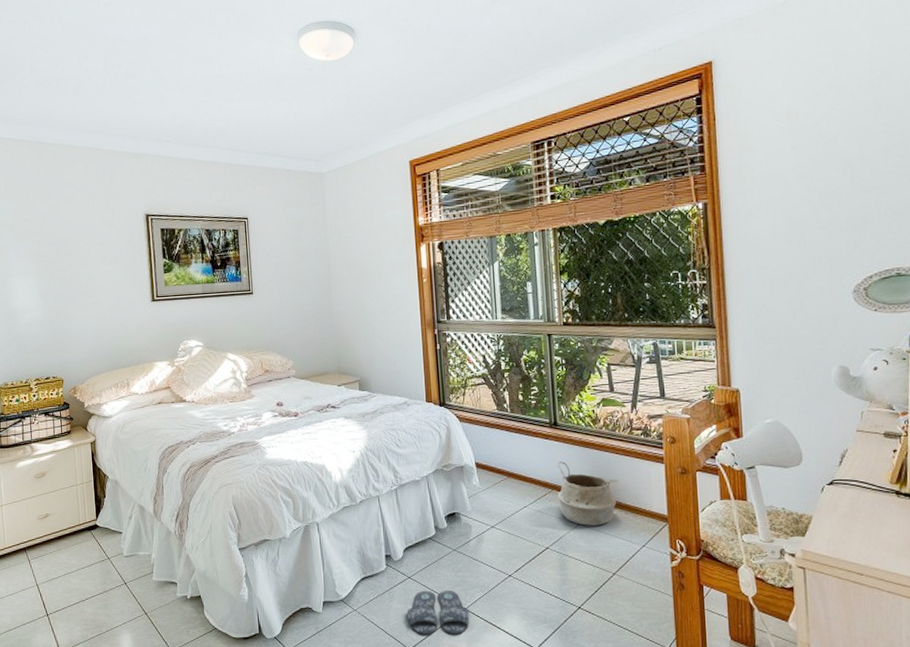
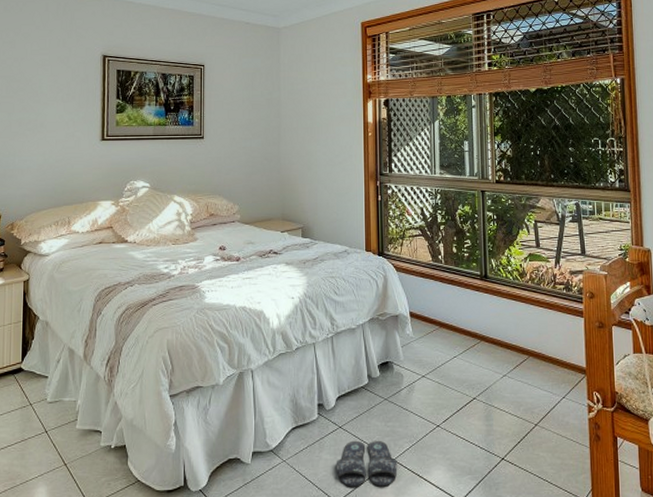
woven basket: present [557,461,619,526] -> none [485,313,542,377]

